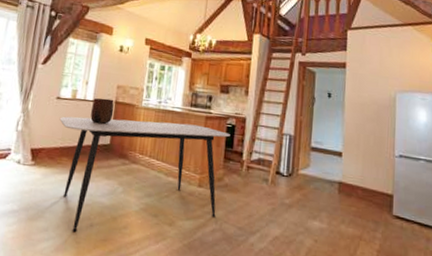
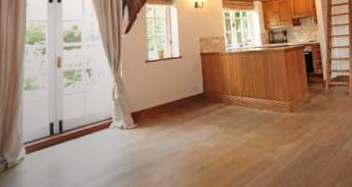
dining table: present [59,116,230,233] -> none [152,58,310,179]
ceramic pot: present [90,97,114,124] -> none [180,52,201,77]

